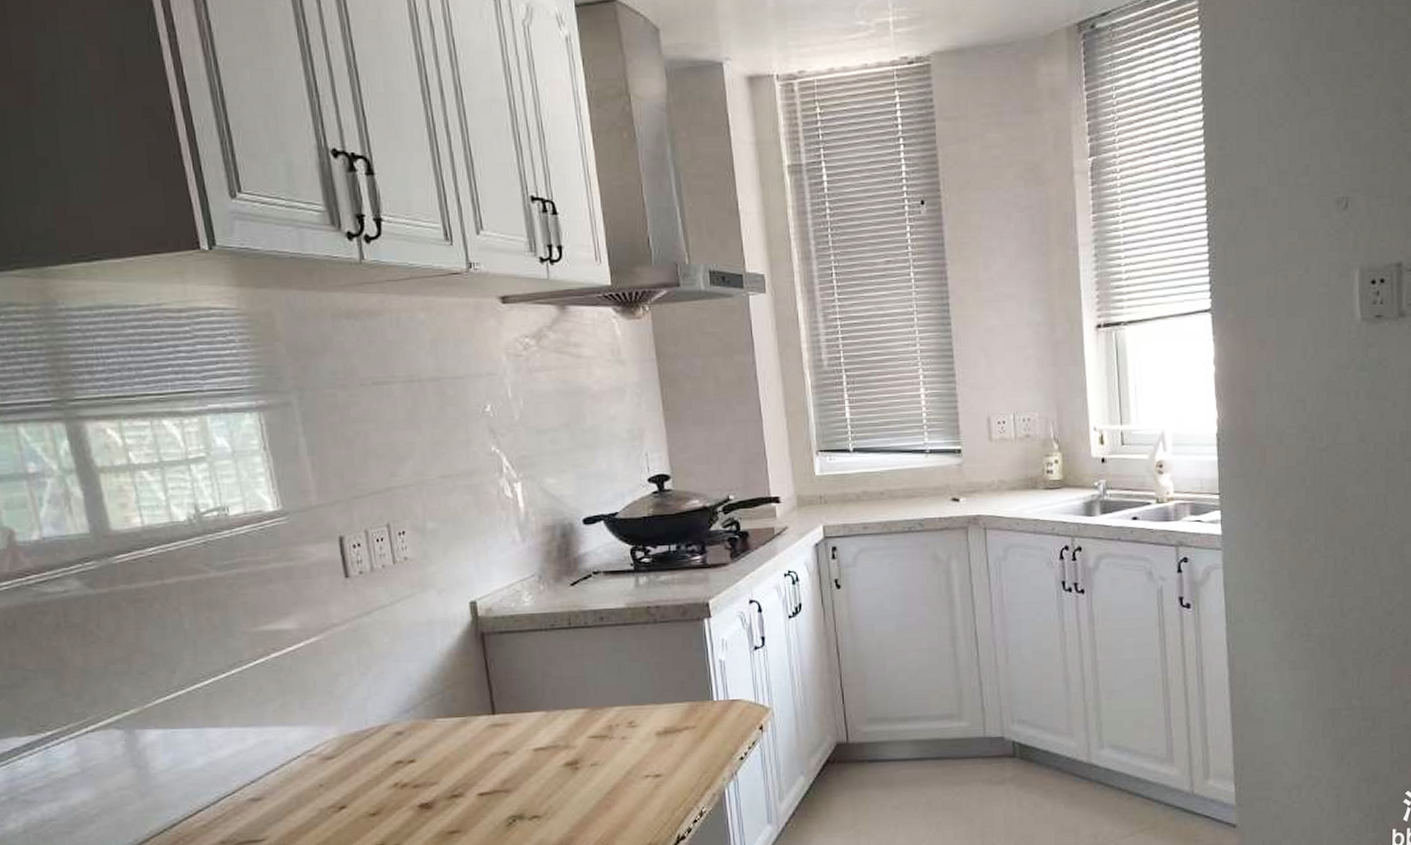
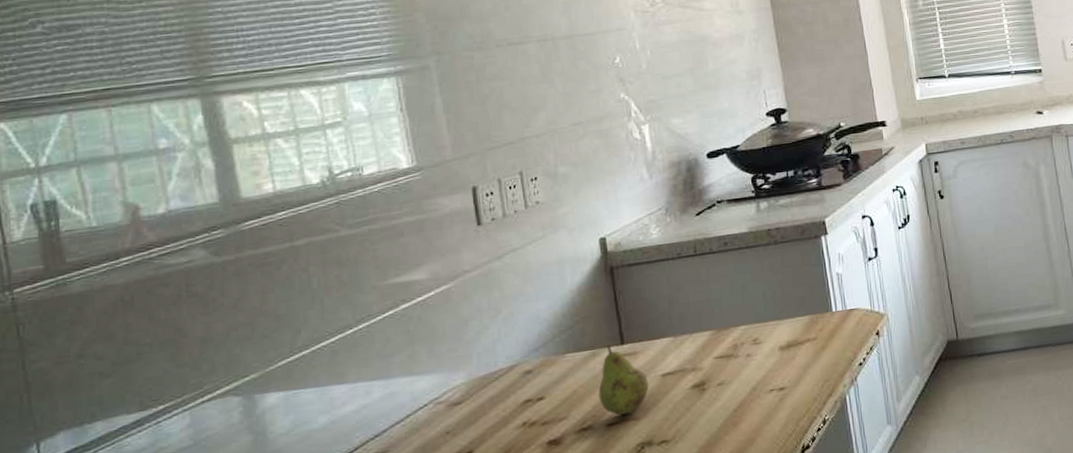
fruit: none [469,712,521,786] -> present [598,344,649,415]

